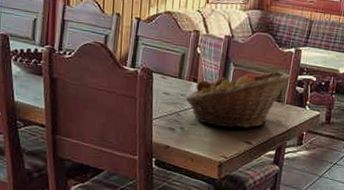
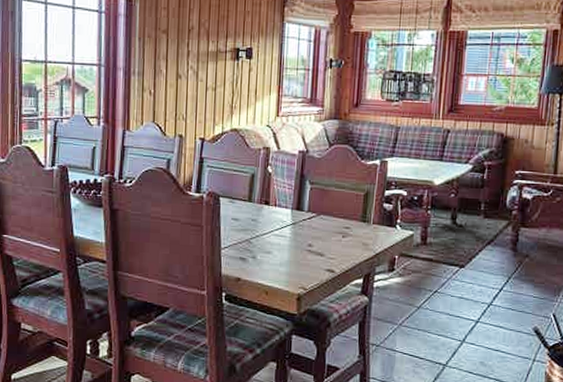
fruit basket: present [185,71,291,128] -> none [256,186,377,255]

